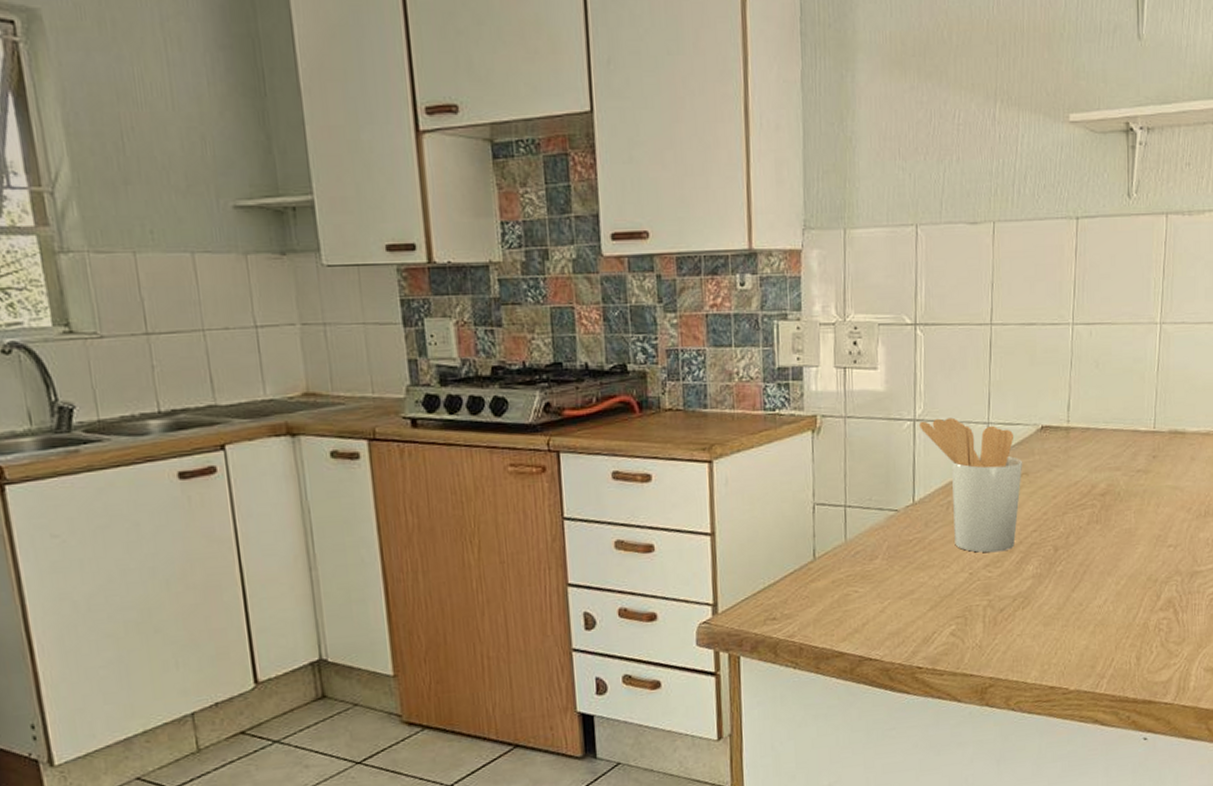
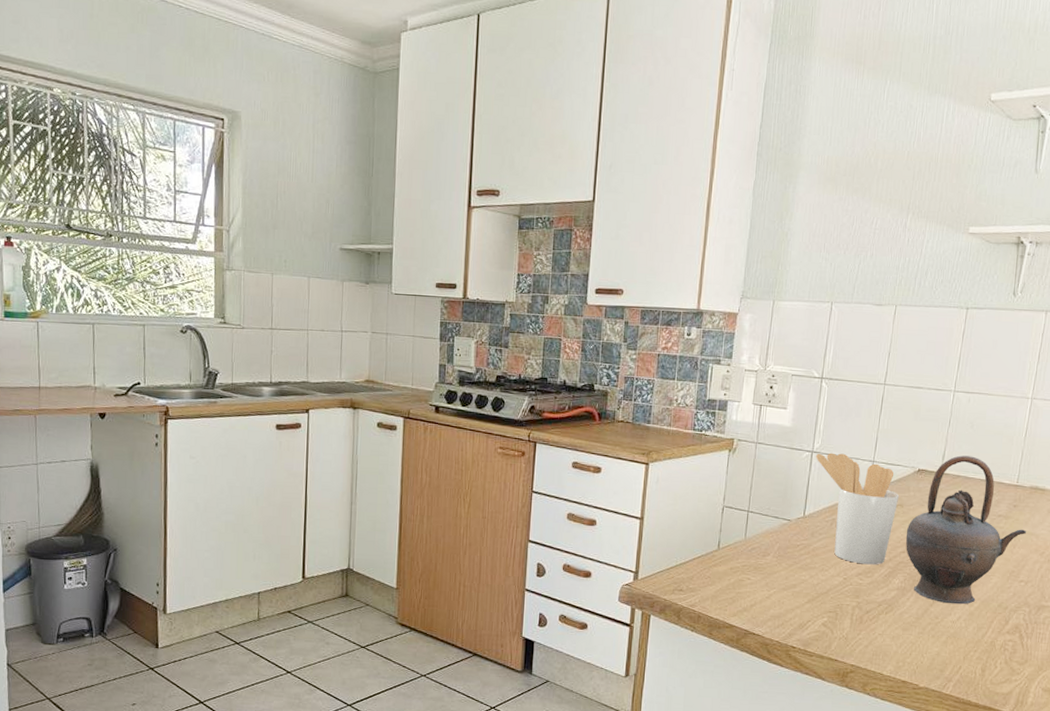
teapot: none [1035,402,1169,586] -> present [905,455,1026,605]

